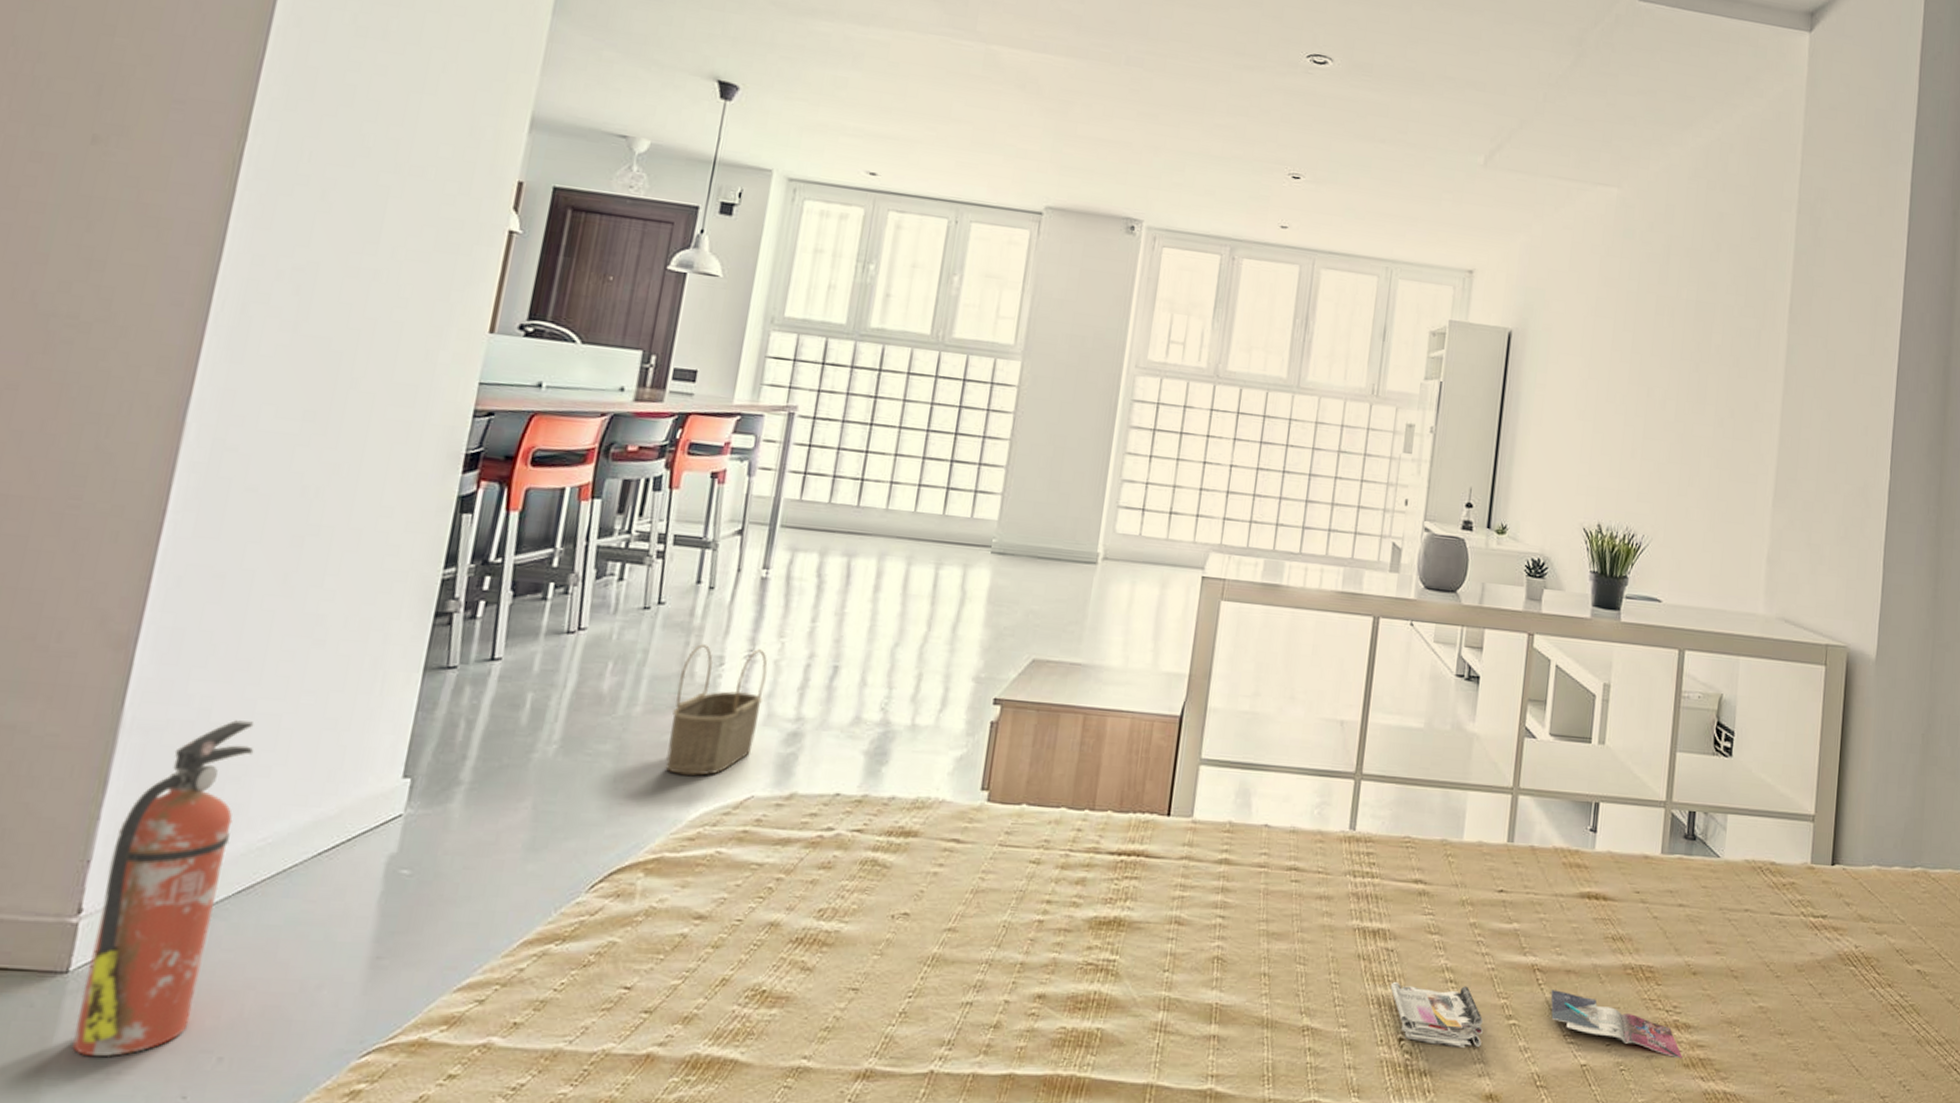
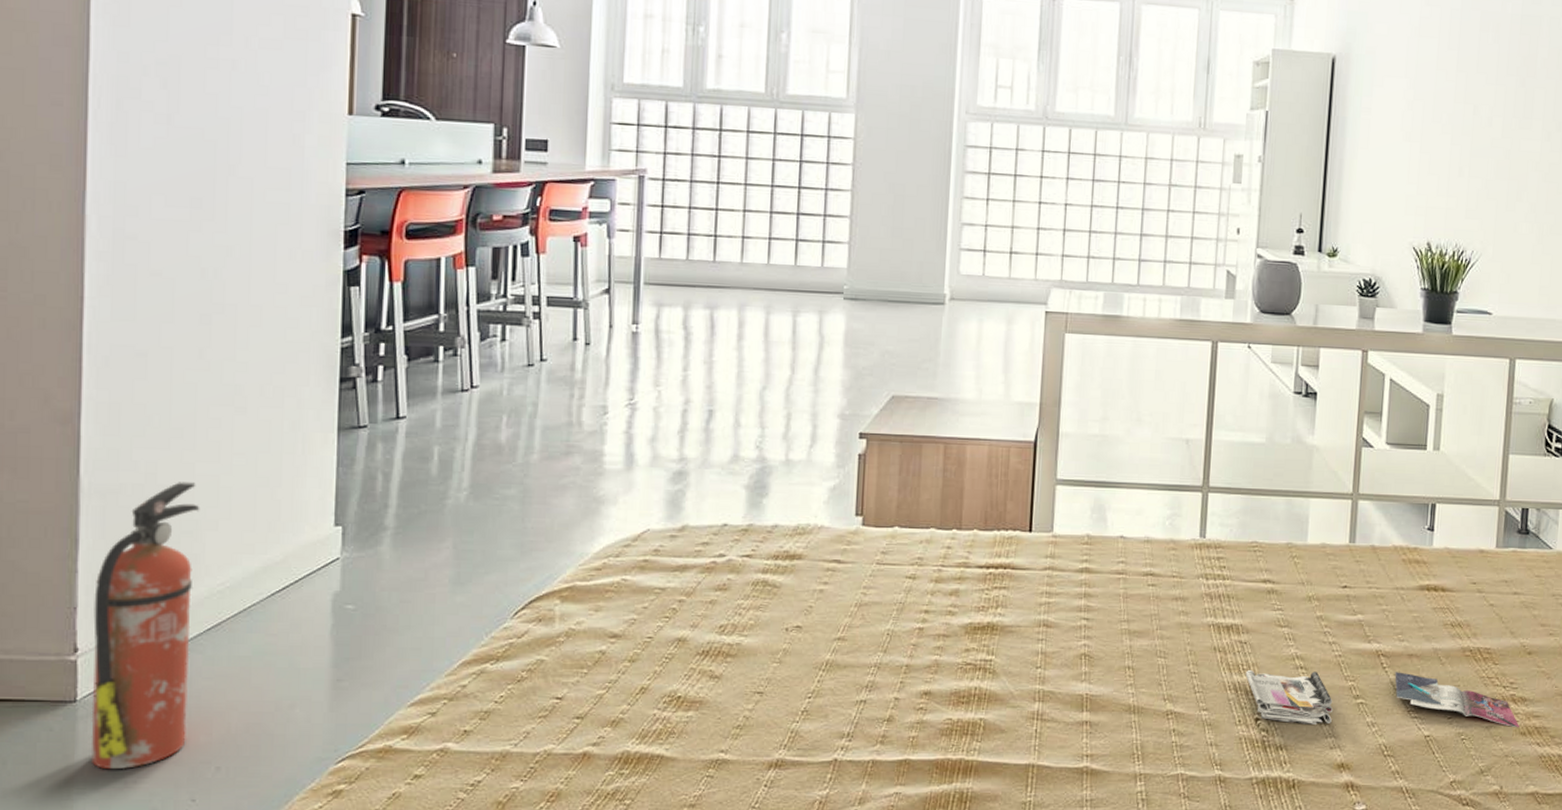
wicker basket: present [665,644,768,776] -> none [566,396,648,514]

